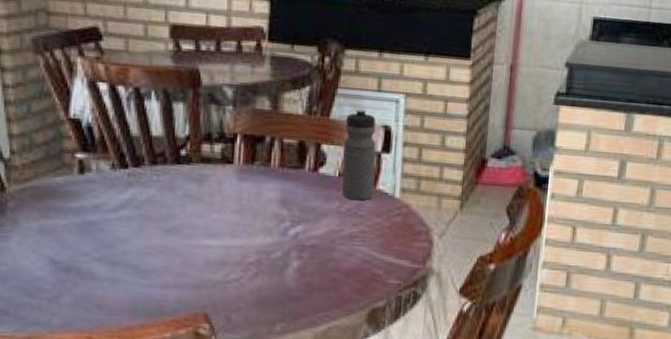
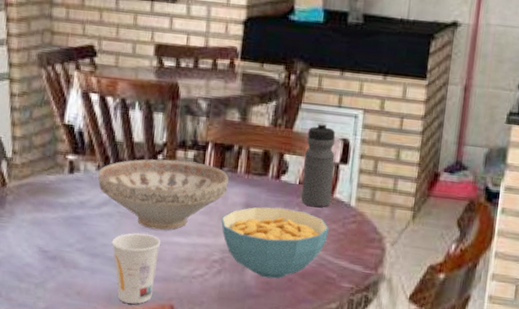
decorative bowl: none [113,154,262,233] -> present [98,159,229,230]
cup: none [133,237,190,315] -> present [111,233,161,304]
cereal bowl: none [255,202,373,279] -> present [221,207,329,279]

